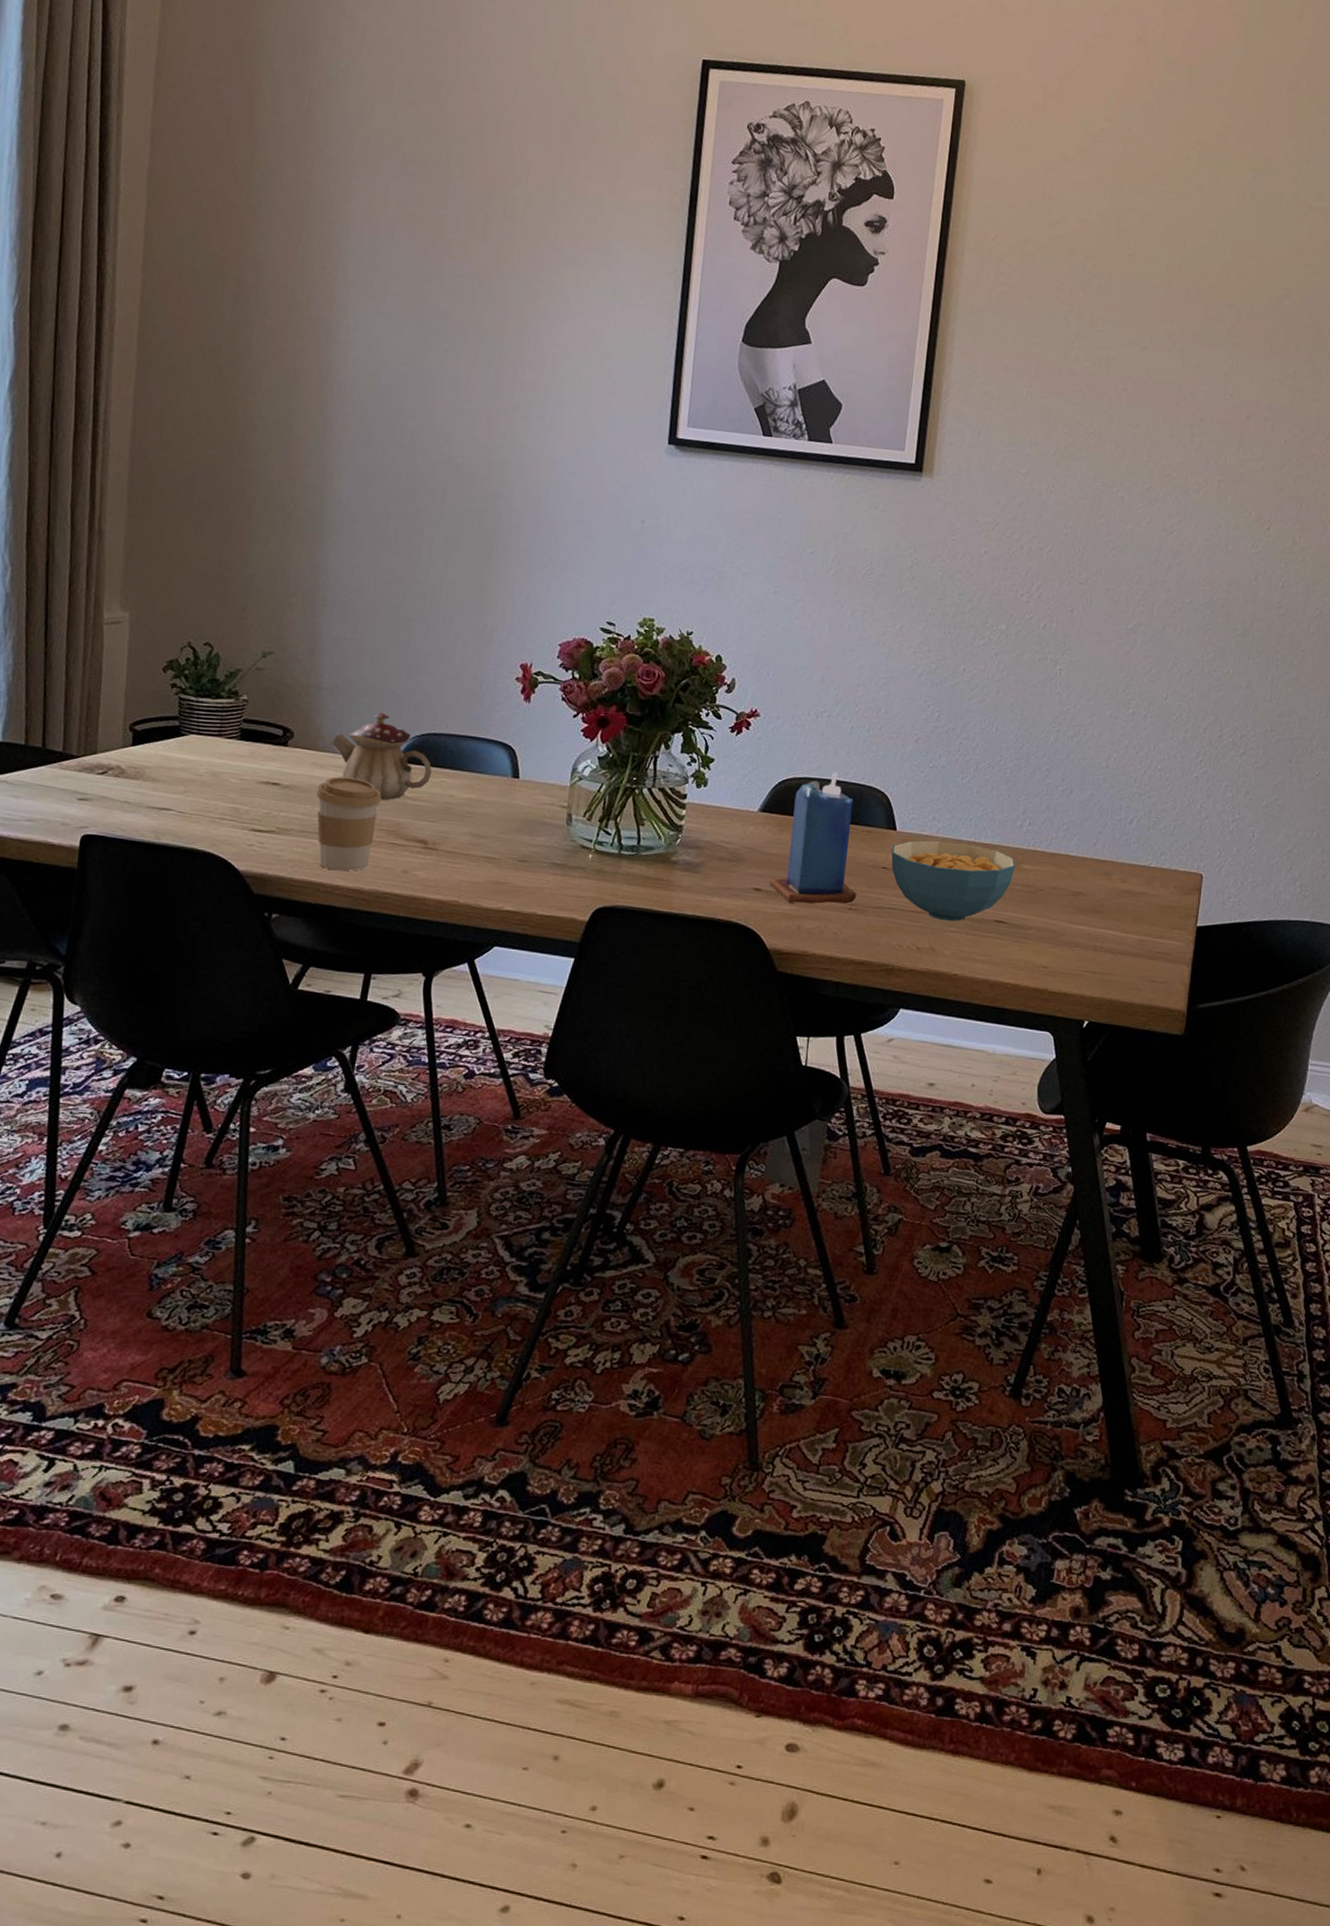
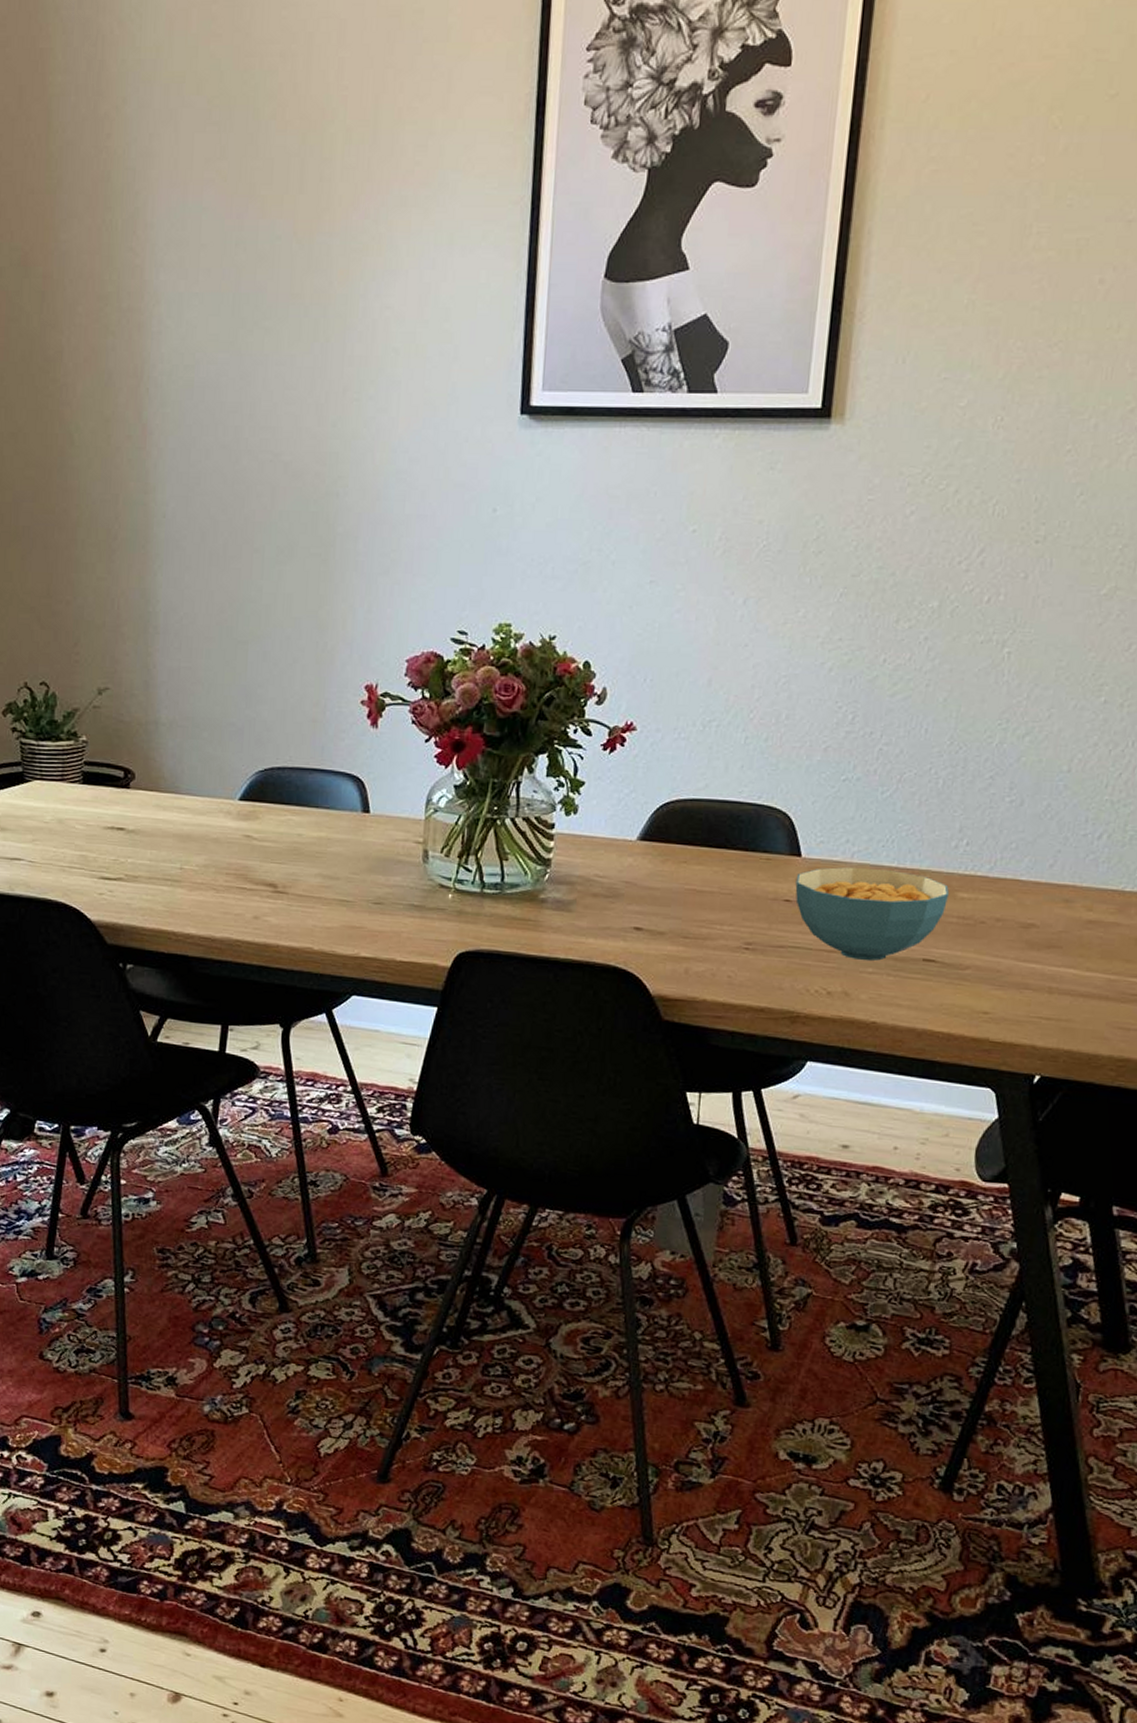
coffee cup: present [316,776,382,871] -> none [161,818,227,919]
teapot: present [332,712,432,801] -> none [174,747,278,843]
candle: present [769,772,857,904] -> none [652,791,755,944]

